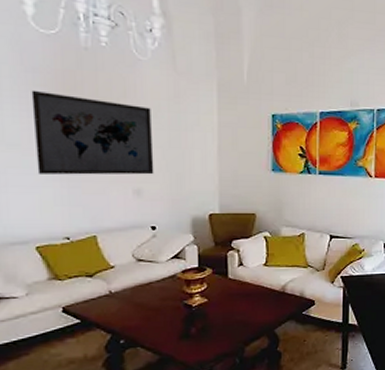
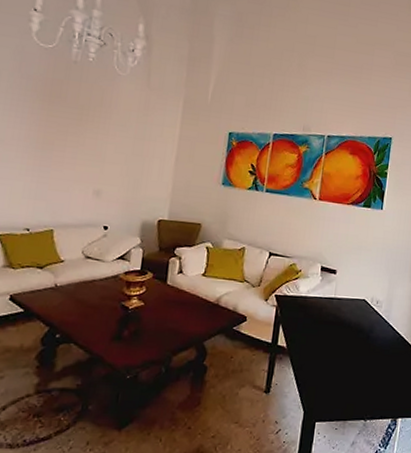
wall art: present [31,90,154,175] -> none [13,94,122,178]

